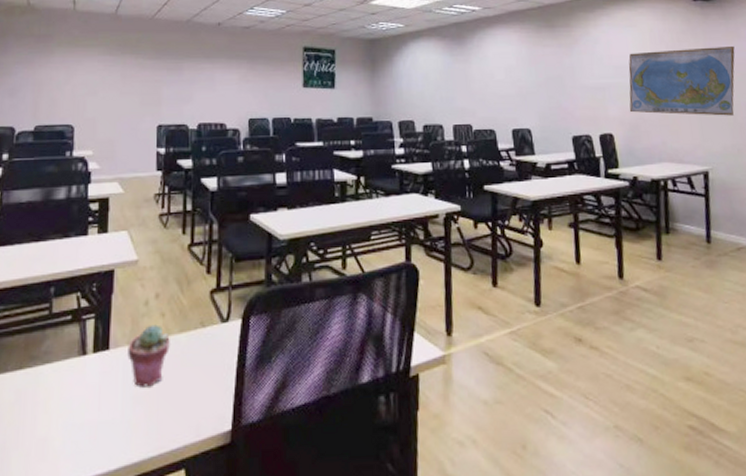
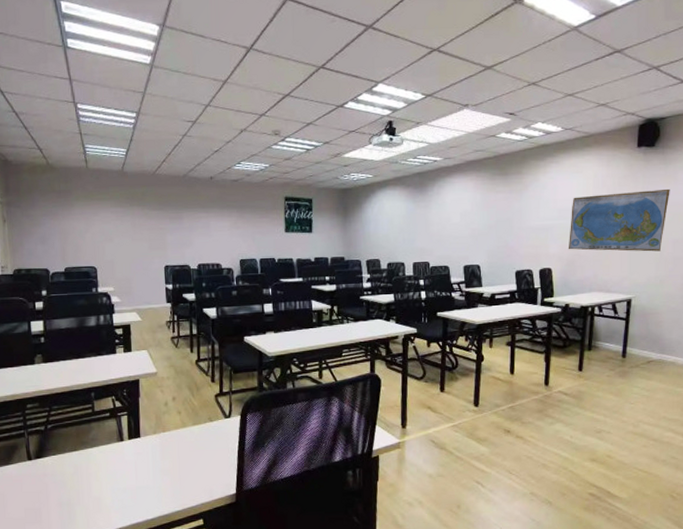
potted succulent: present [128,324,170,388] -> none [154,419,186,464]

